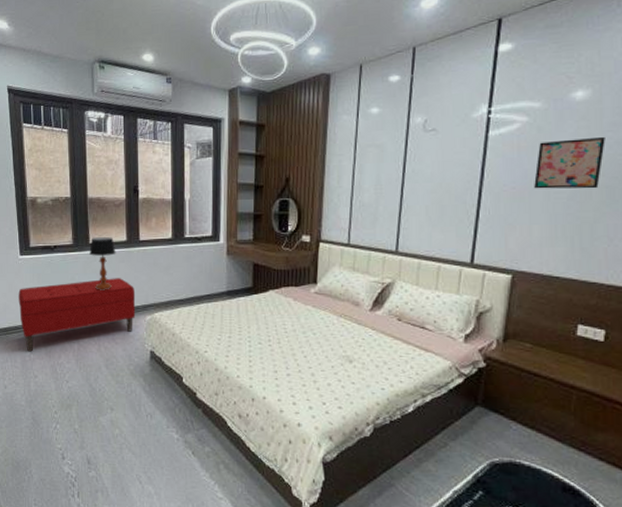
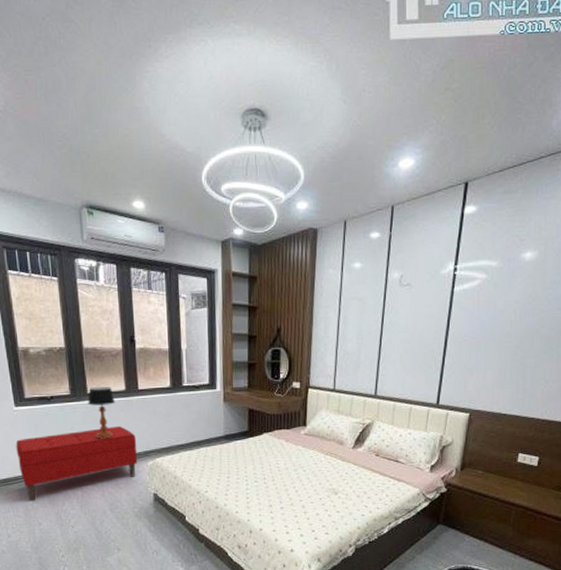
wall art: present [534,136,605,189] -> none [490,293,547,339]

